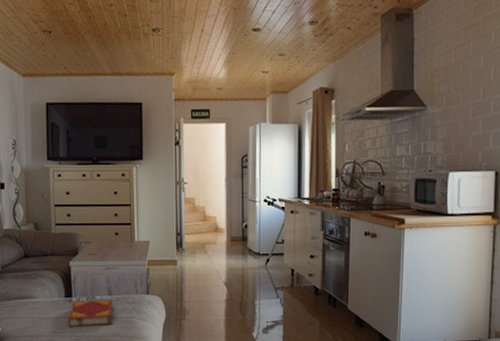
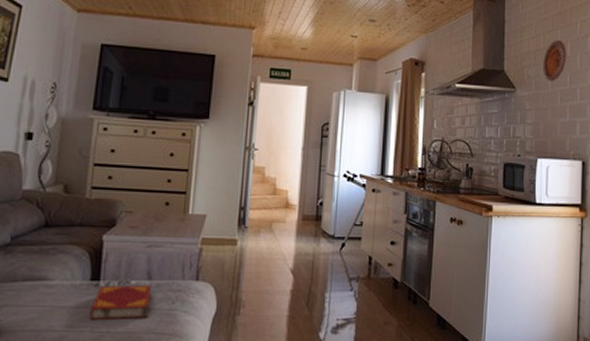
decorative plate: none [454,52,480,97] -> present [543,39,567,82]

